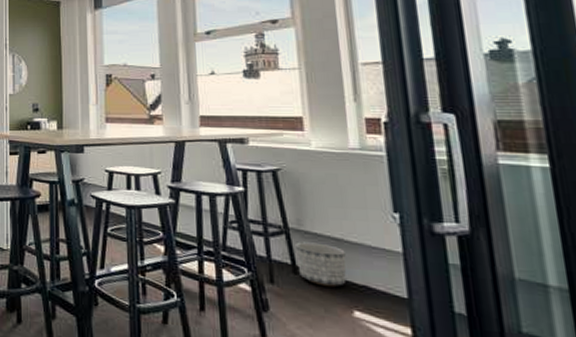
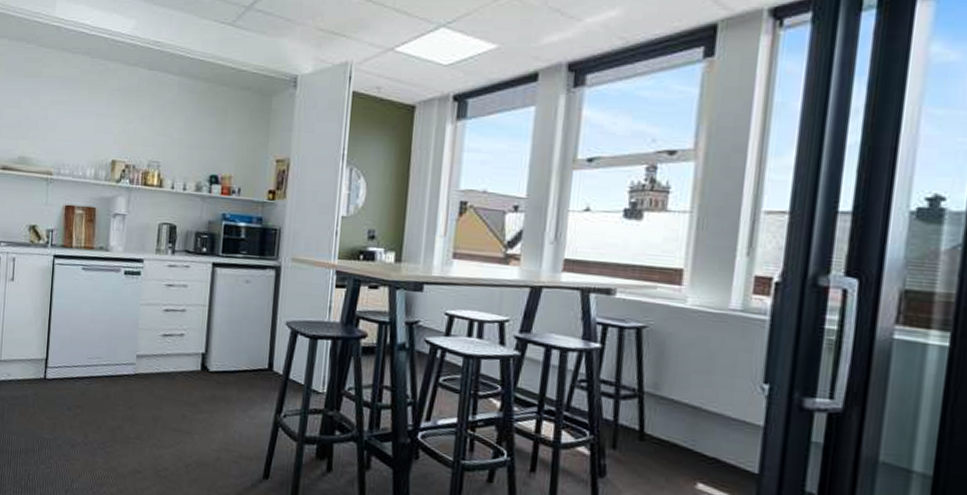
planter: present [295,242,347,287] -> none [645,407,701,457]

